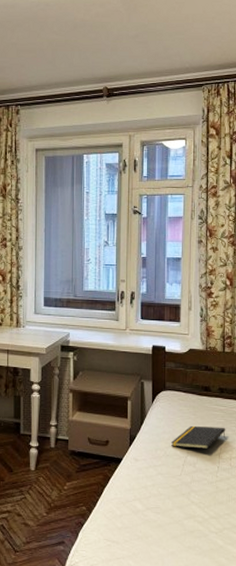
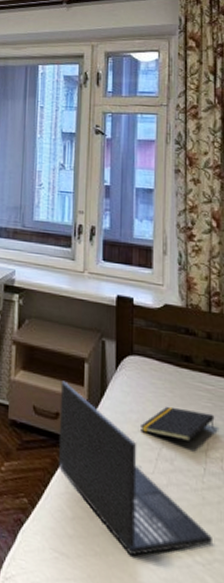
laptop: none [108,416,223,535] -> present [57,380,212,557]

